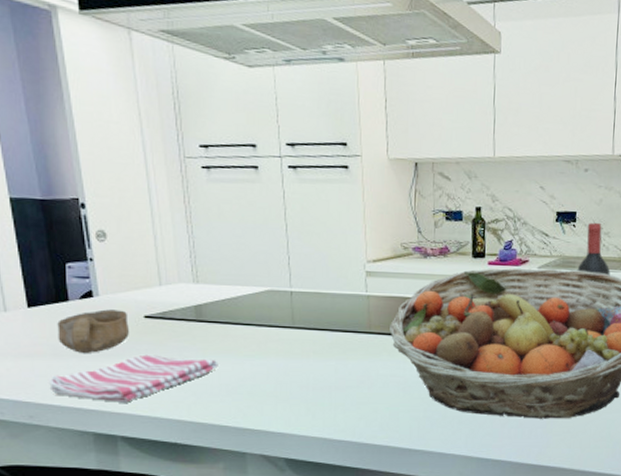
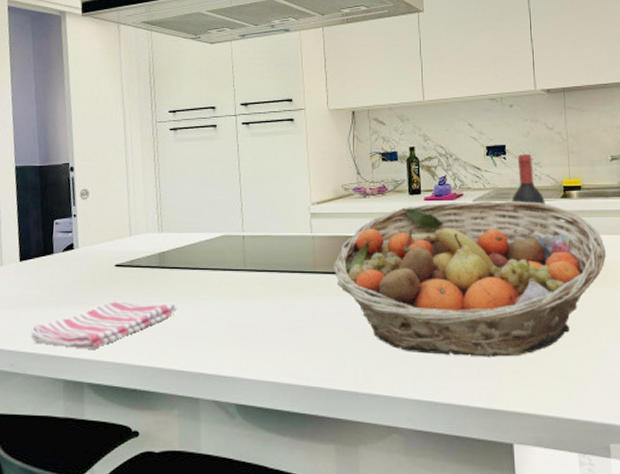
bowl: present [57,309,129,353] -> none [41,260,102,302]

